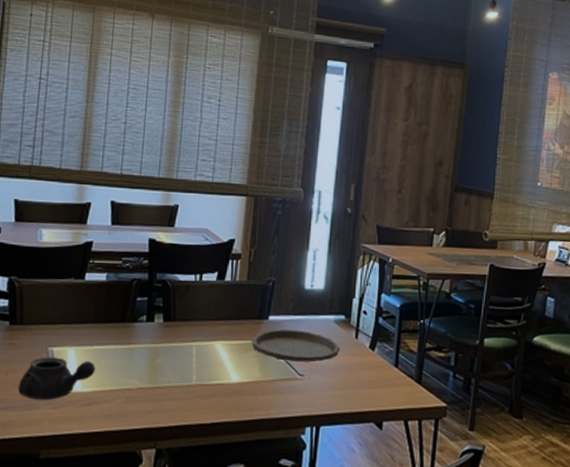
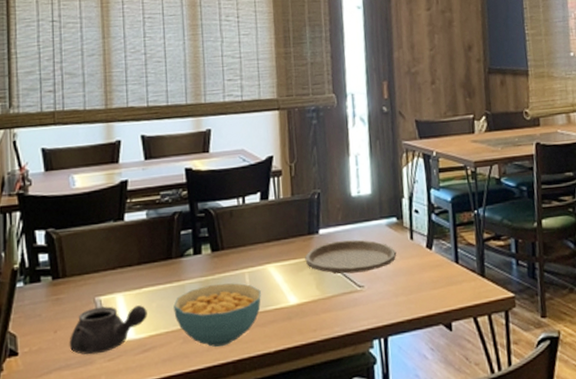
cereal bowl: none [120,352,205,412] -> present [173,283,261,348]

